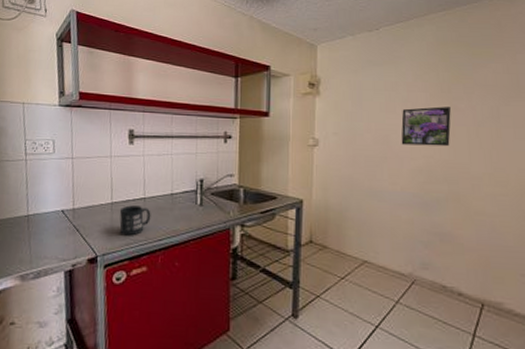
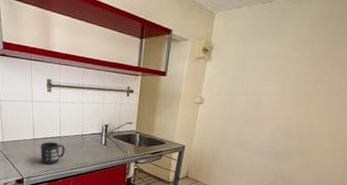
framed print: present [401,106,452,147] -> none [269,77,317,111]

